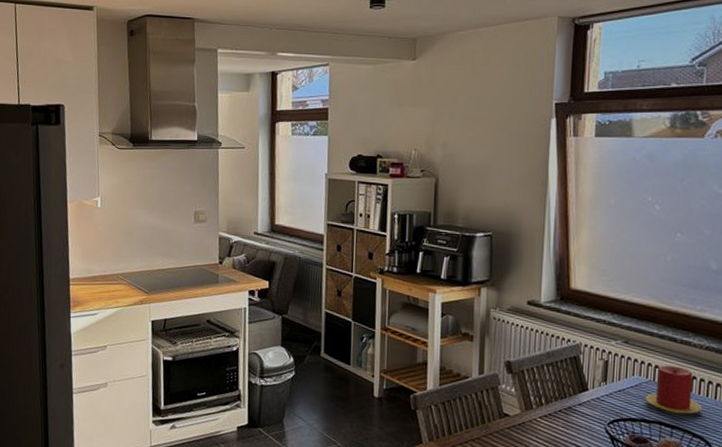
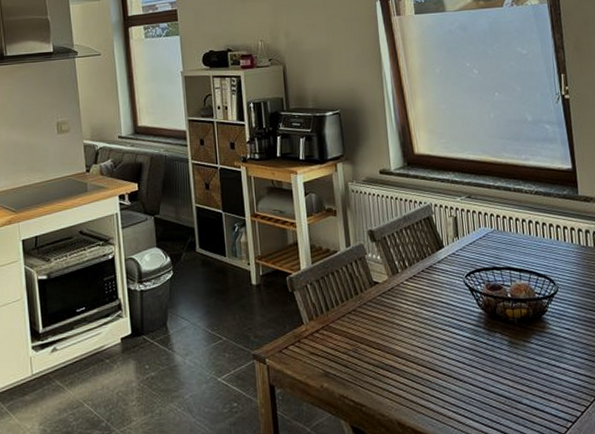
candle: present [645,365,703,414] -> none [493,213,542,257]

